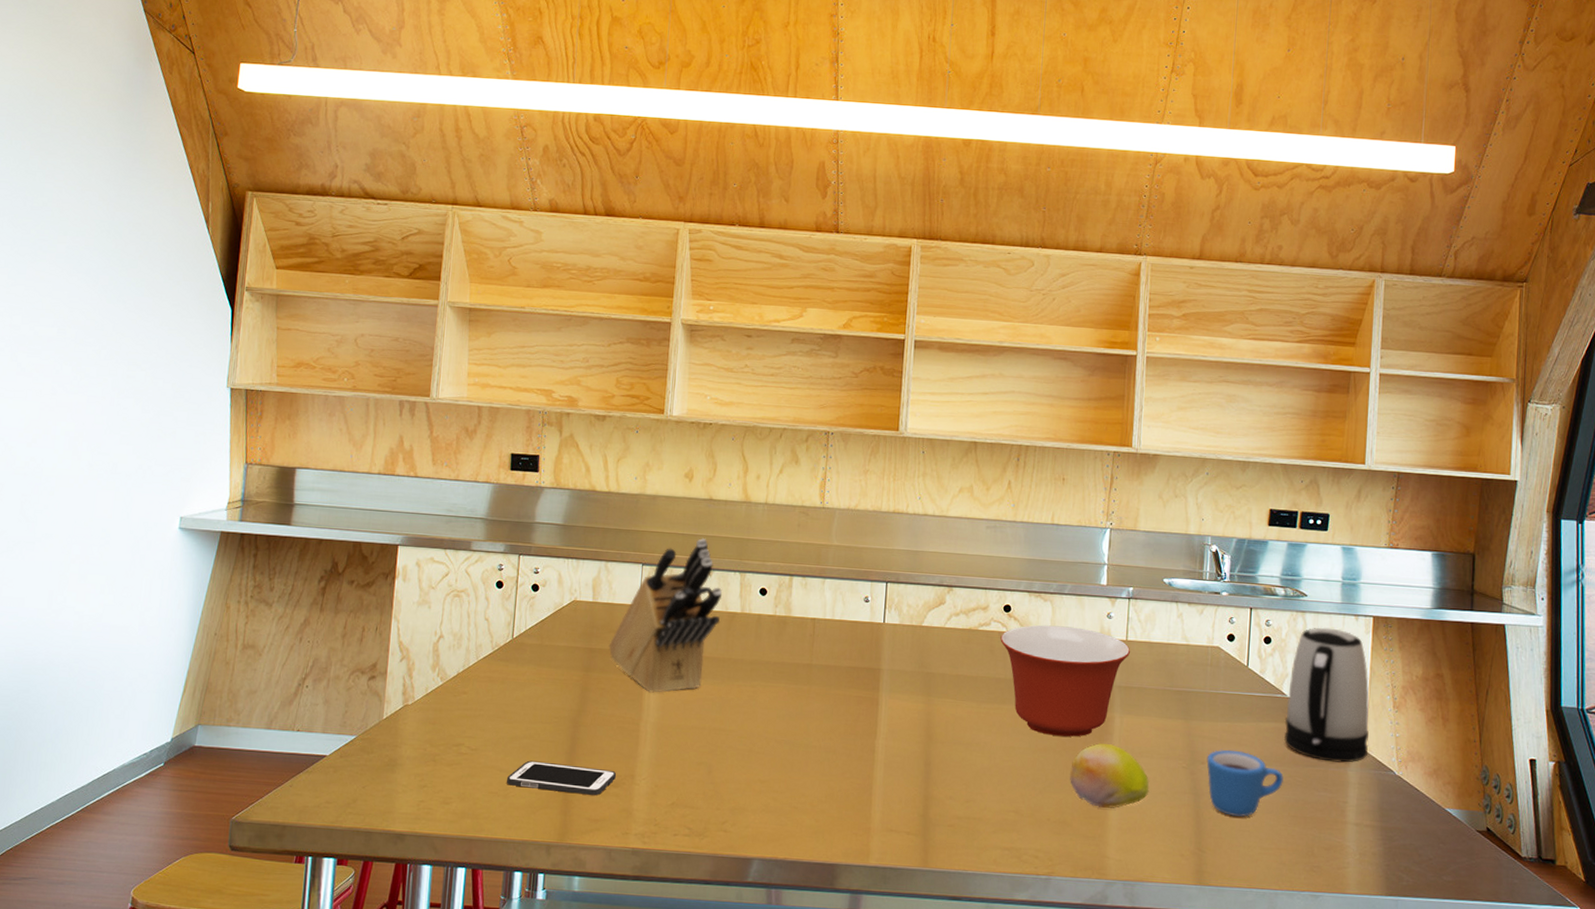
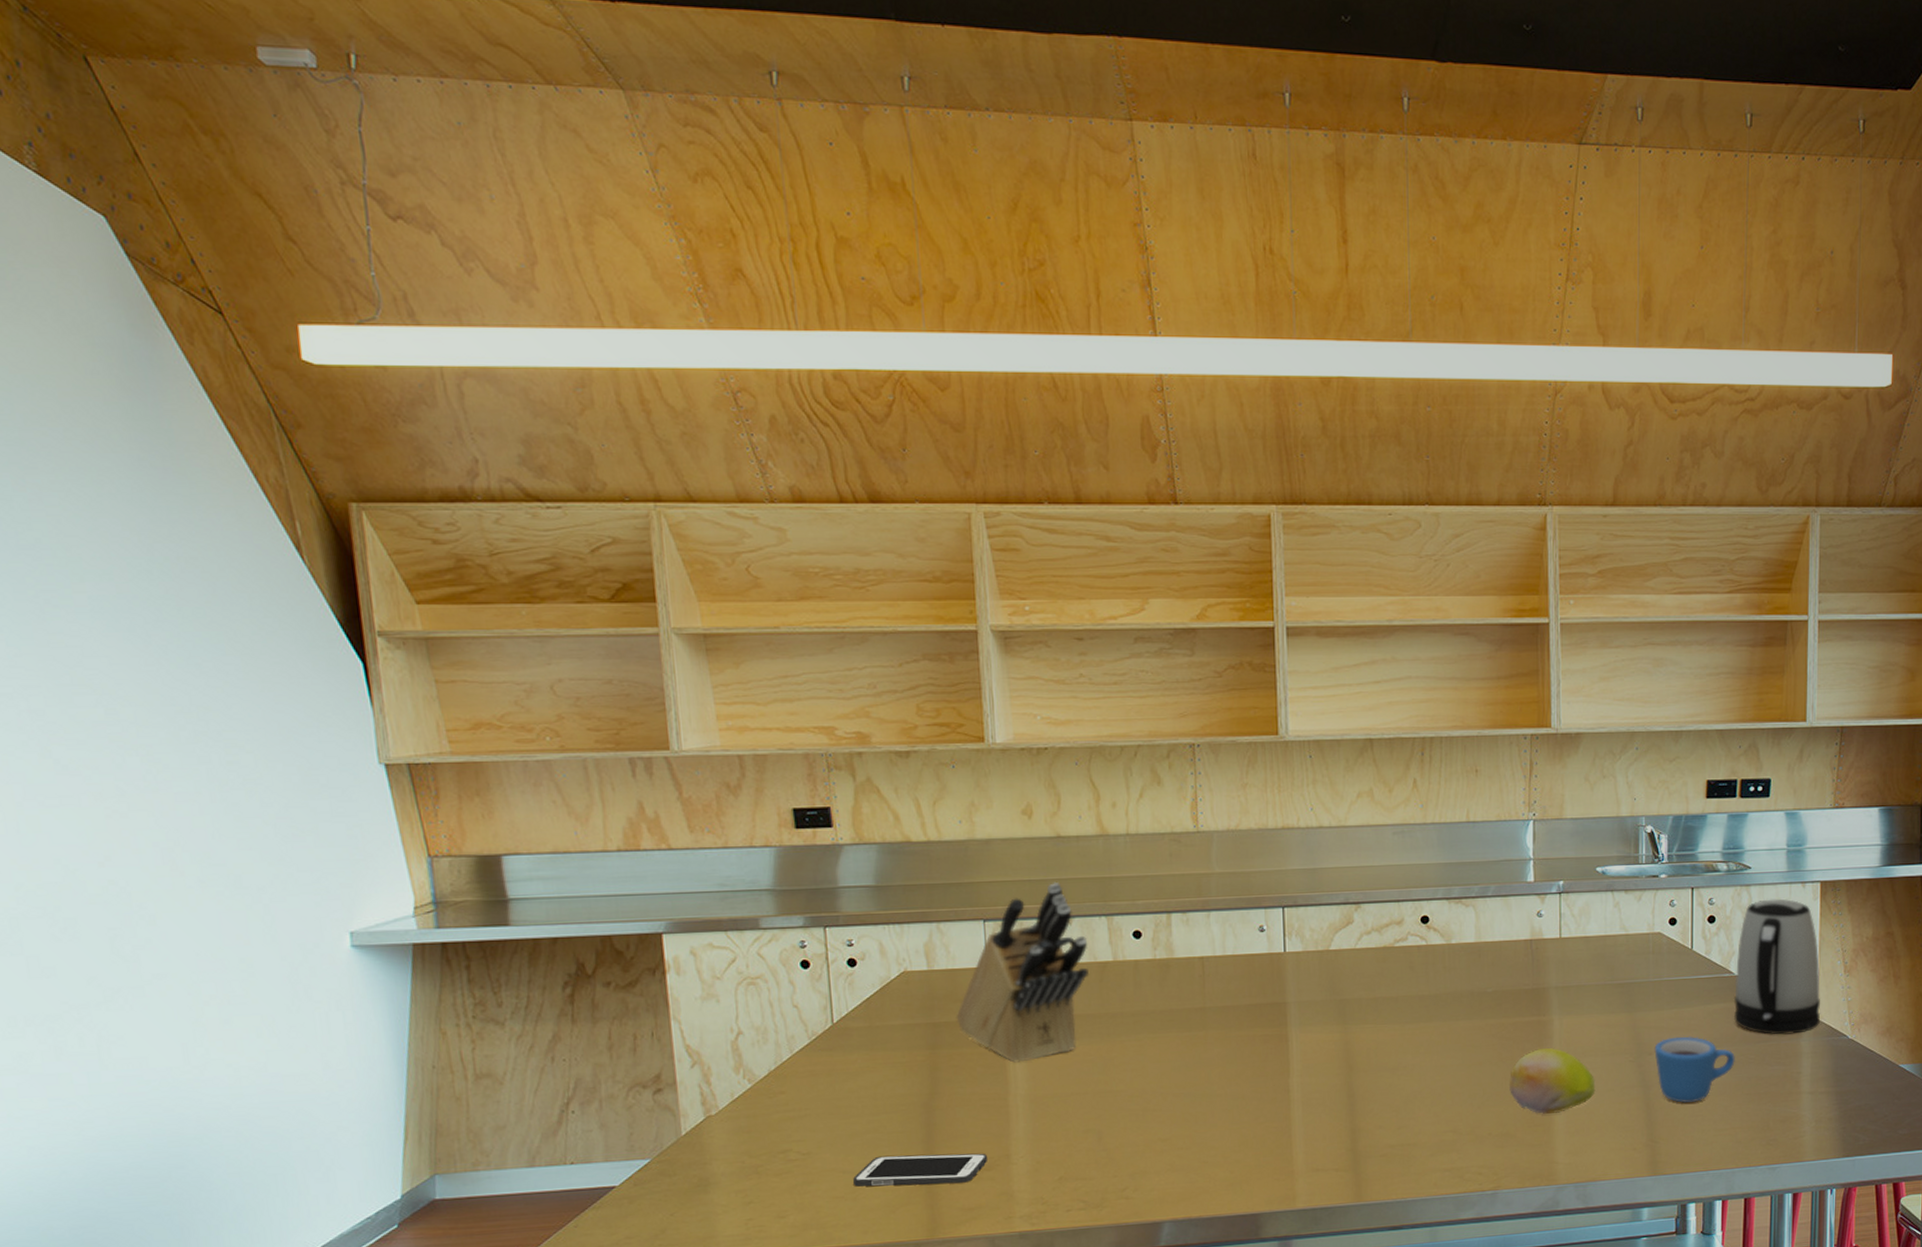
mixing bowl: present [1000,625,1131,737] -> none [1420,930,1566,1048]

